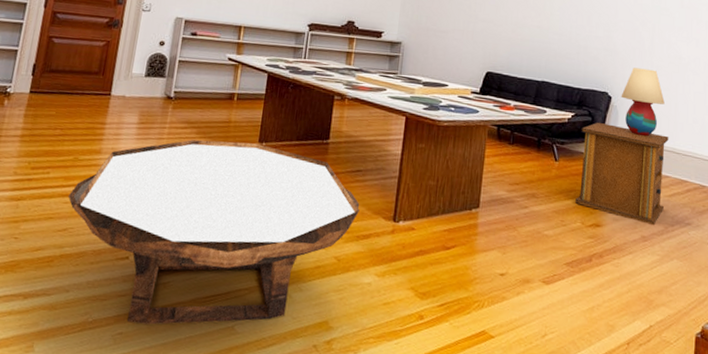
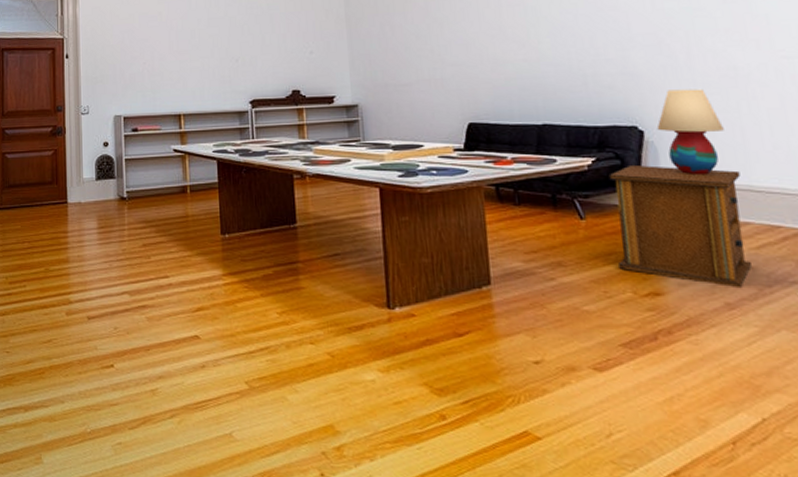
coffee table: present [67,139,360,325] -> none [46,236,346,434]

